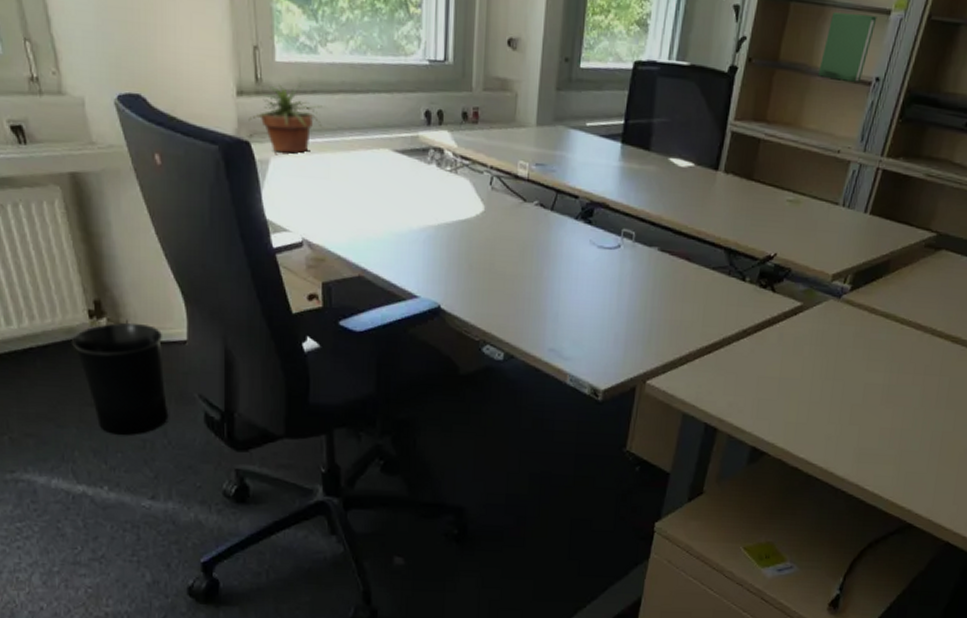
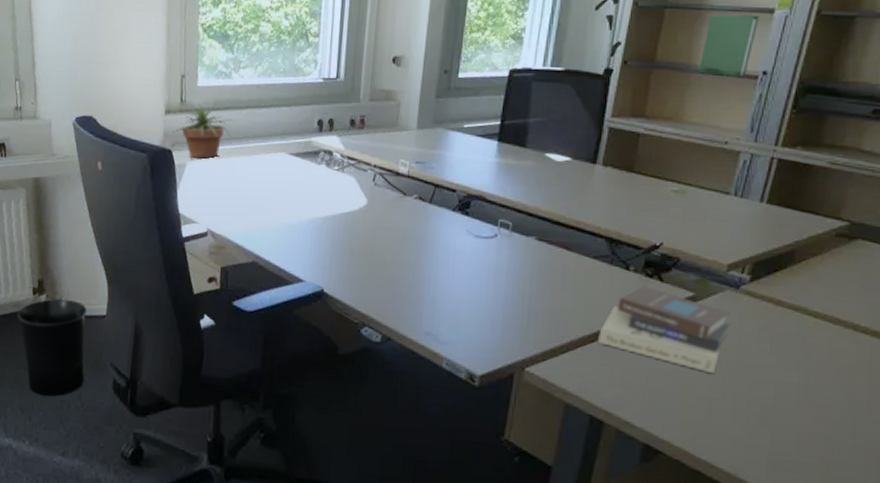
books: none [714,297,831,379] -> present [598,286,731,374]

